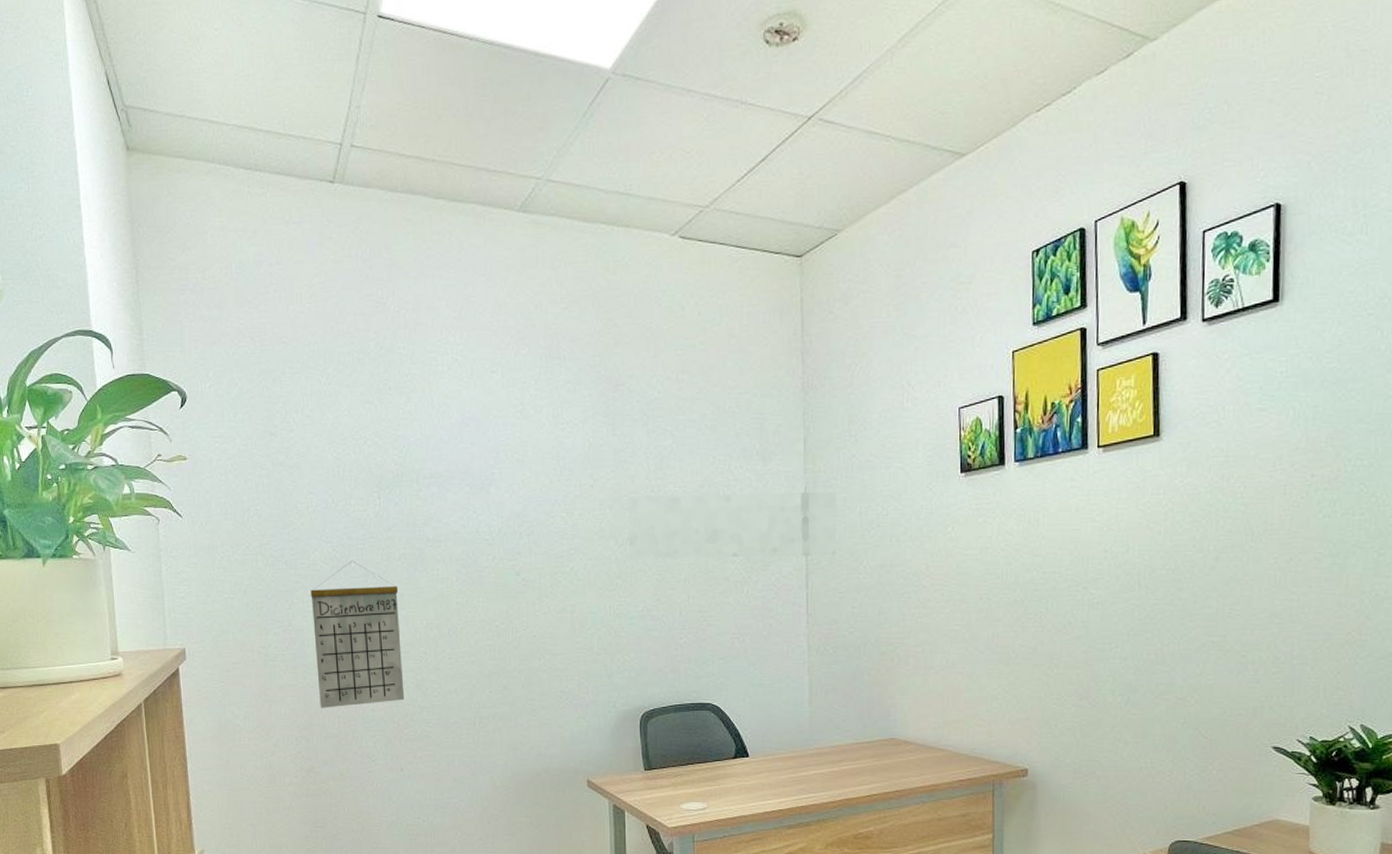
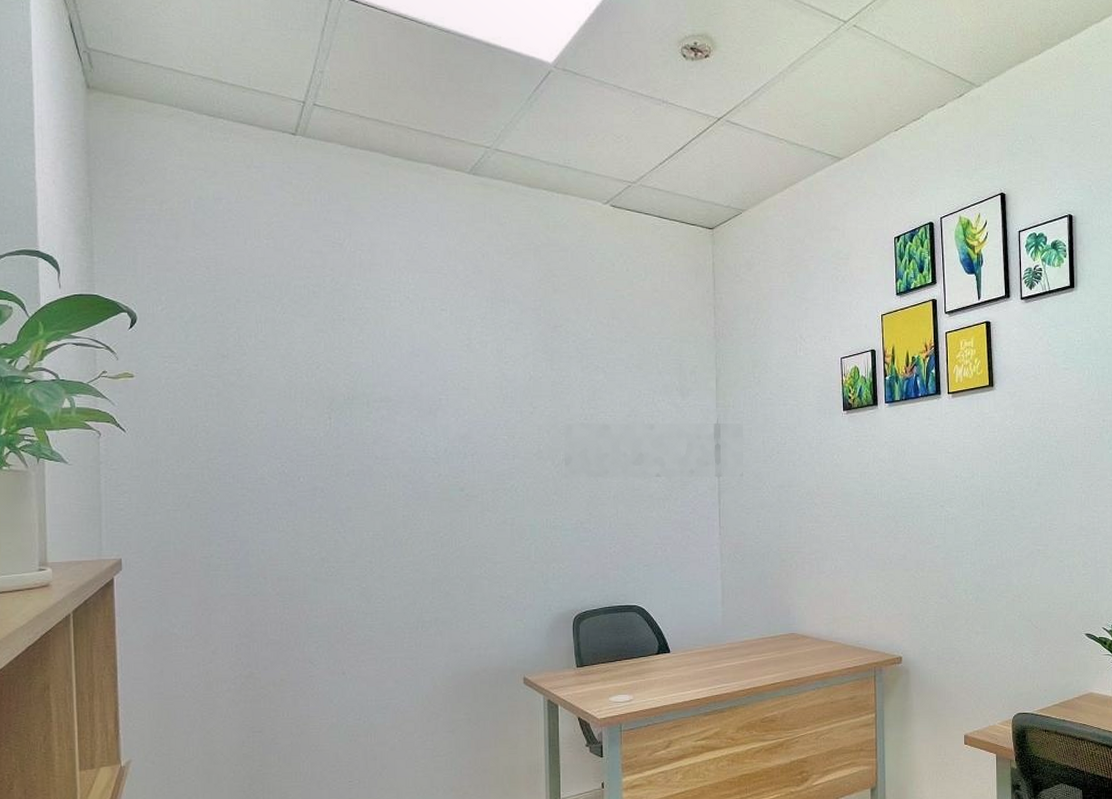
calendar: present [310,560,405,708] -> none [257,475,349,616]

